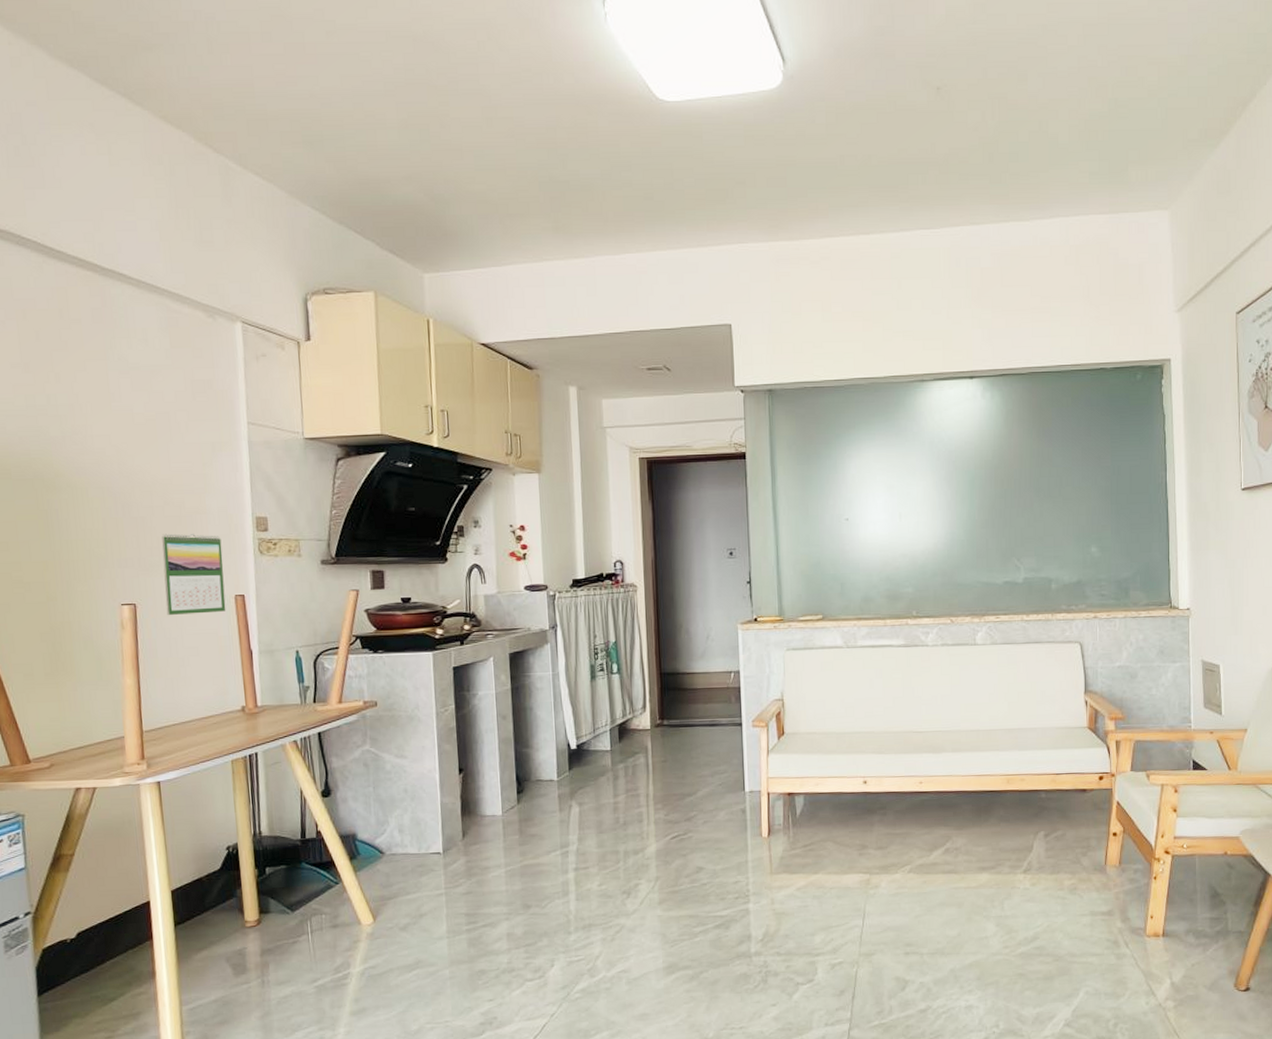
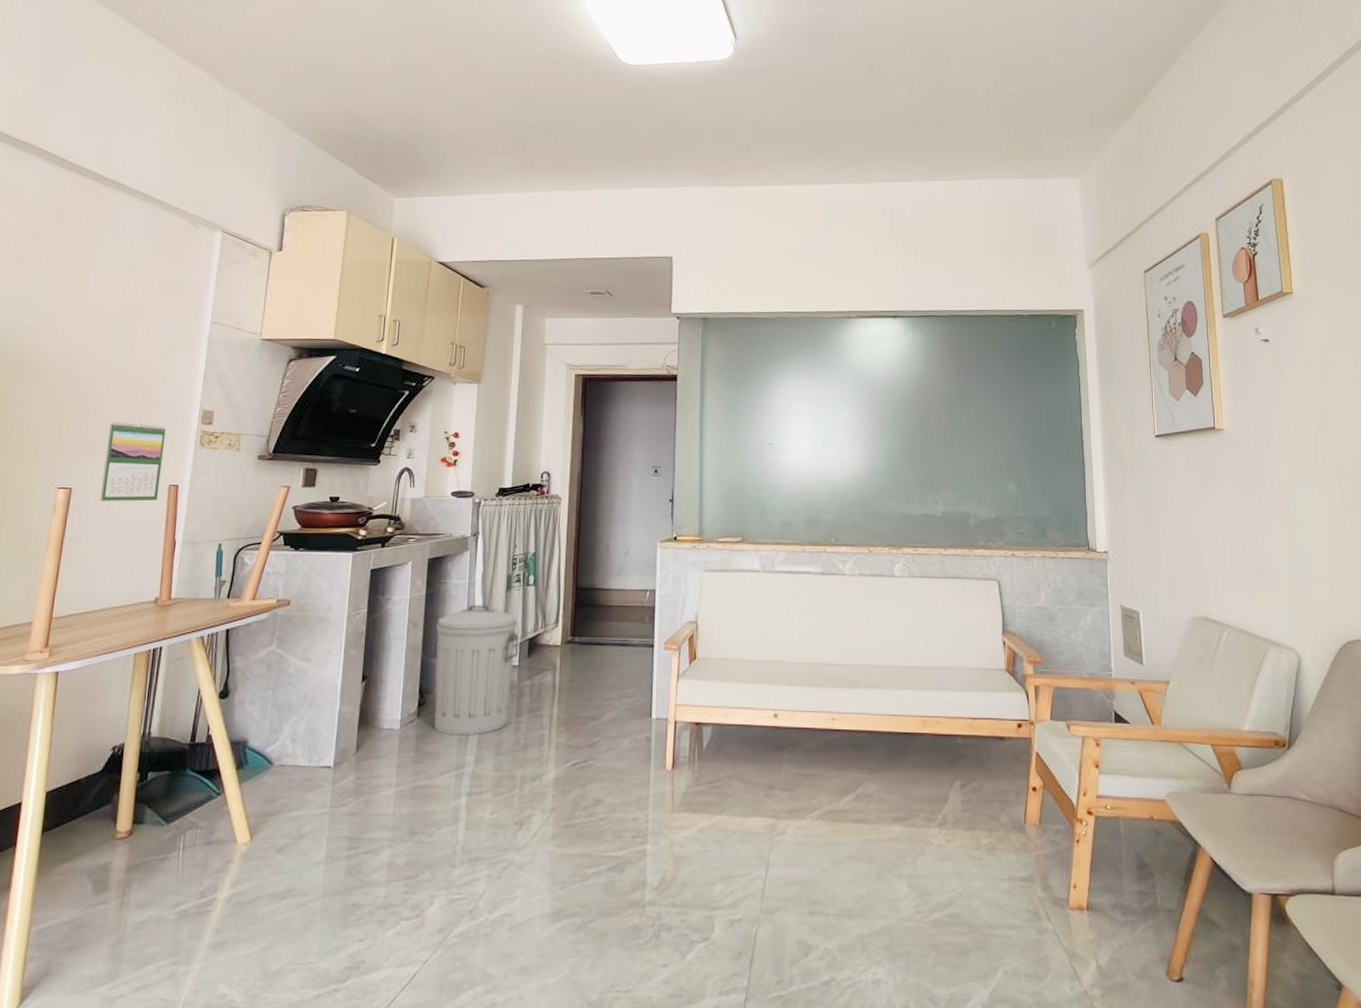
trash can: none [525,695,610,818] -> present [432,604,519,736]

